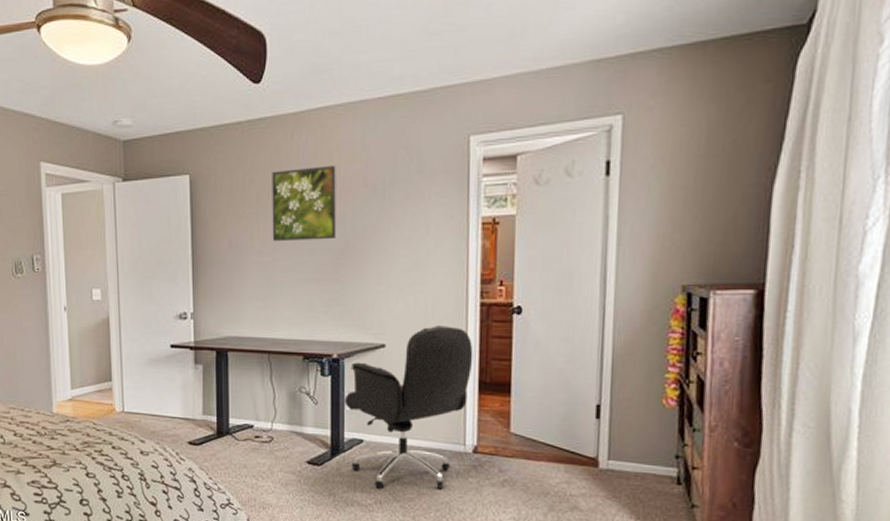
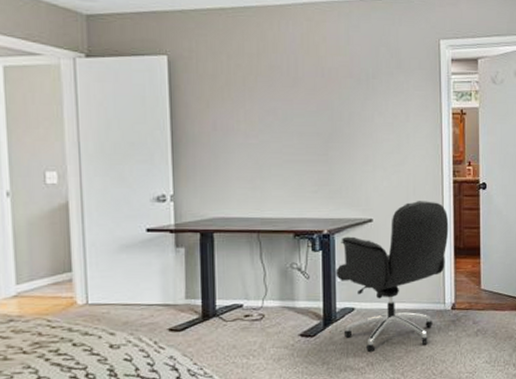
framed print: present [272,166,336,242] -> none [258,56,324,125]

